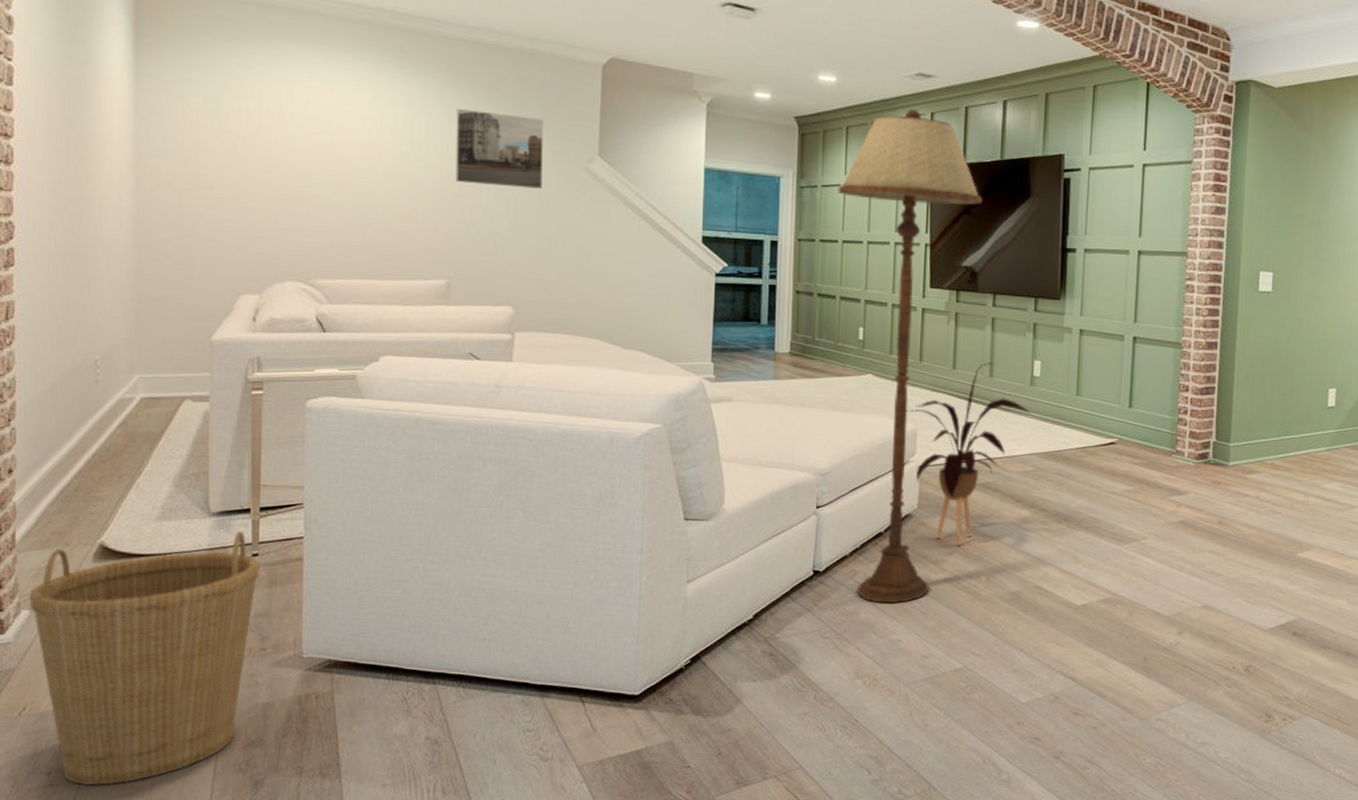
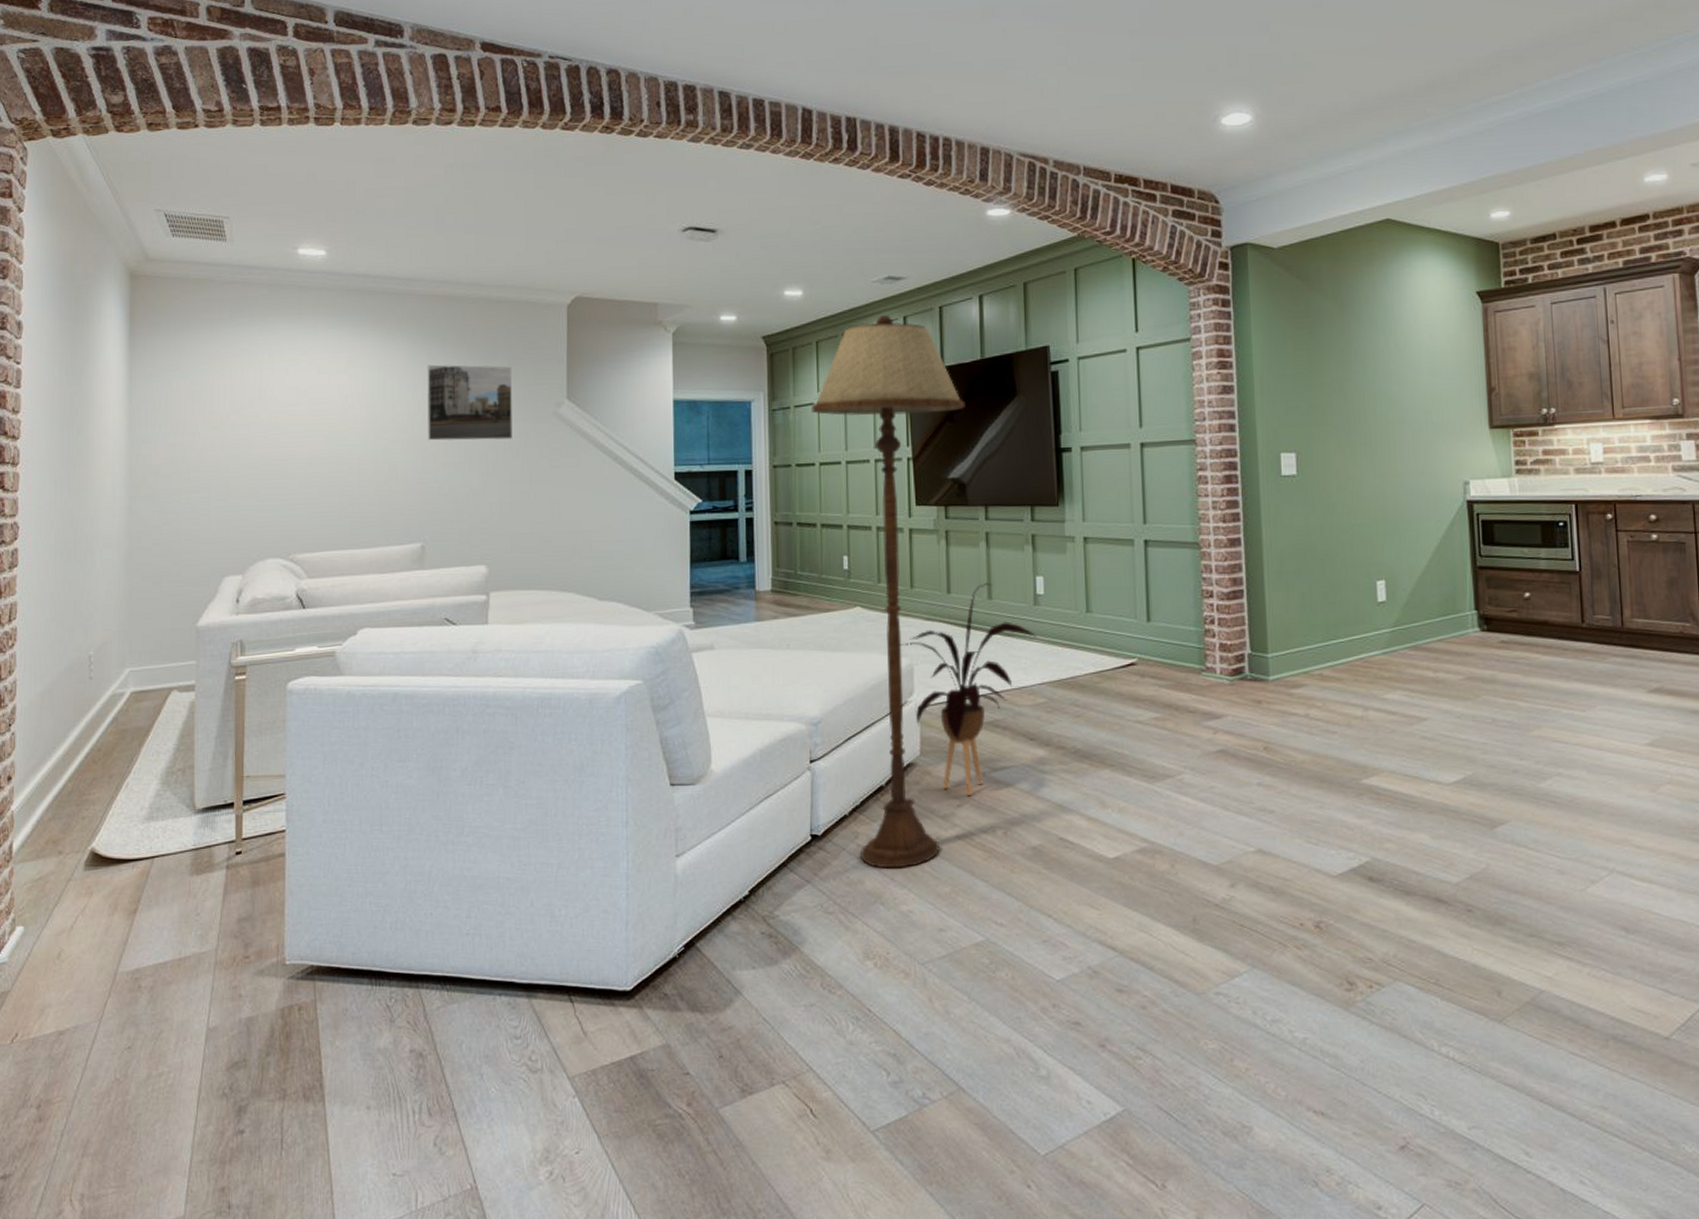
basket: present [28,531,260,786] -> none [23,828,243,1119]

